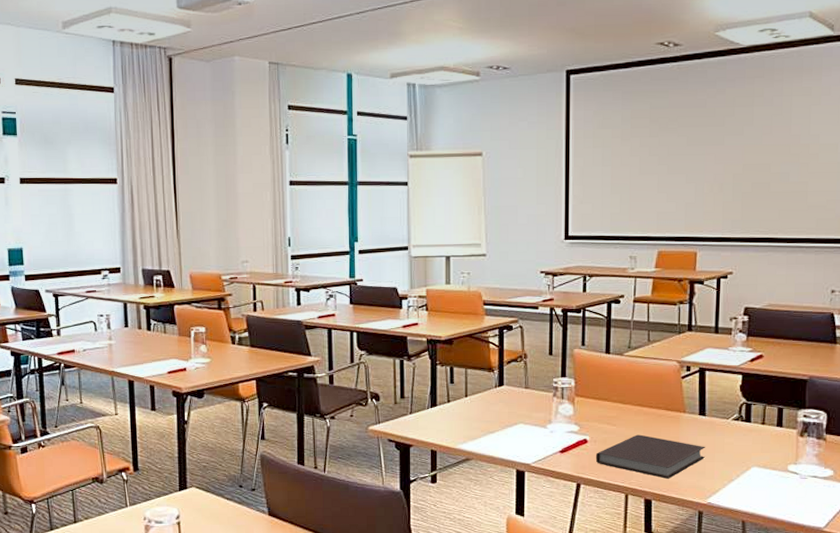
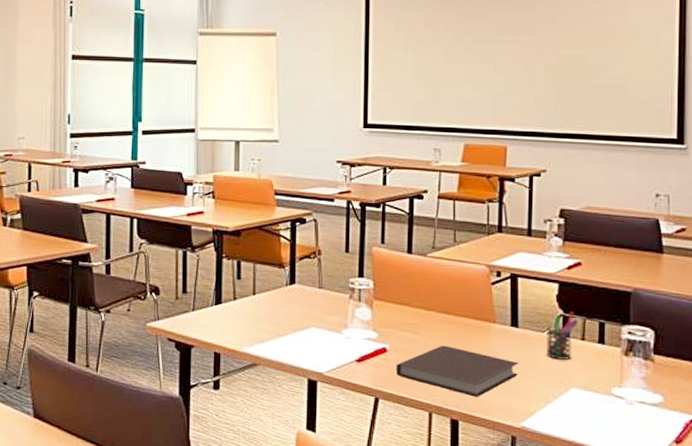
pen holder: none [727,399,760,442] -> present [542,311,579,360]

